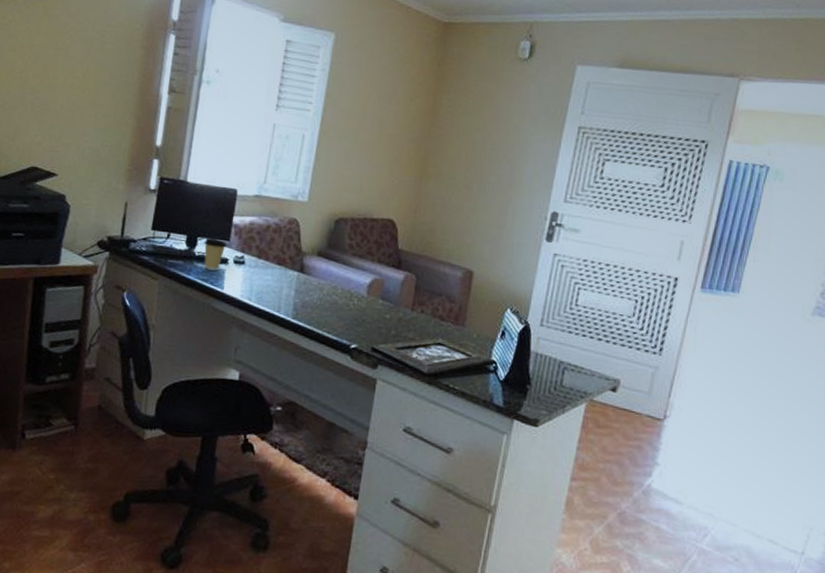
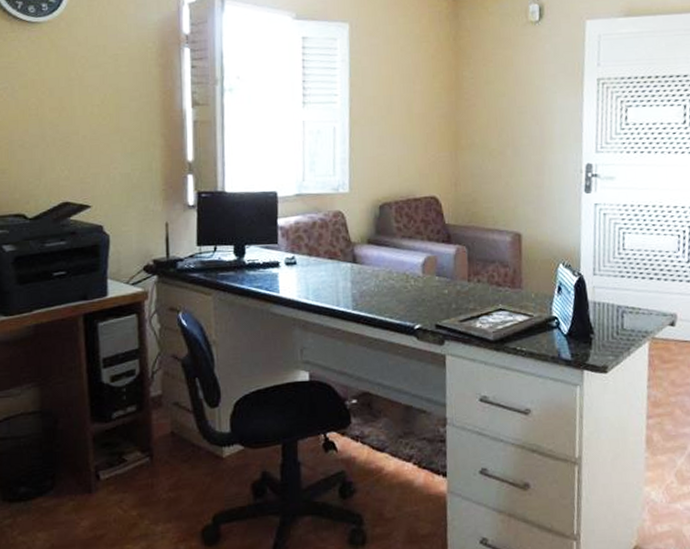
coffee cup: present [204,237,227,271] -> none [252,243,275,276]

